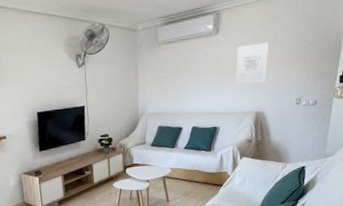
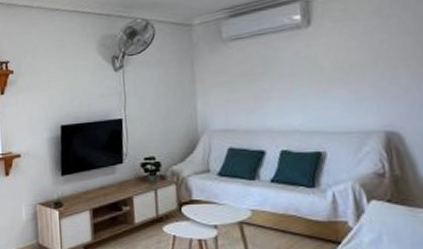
wall art: present [235,42,269,85] -> none [342,34,397,93]

